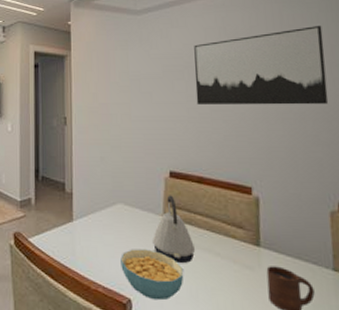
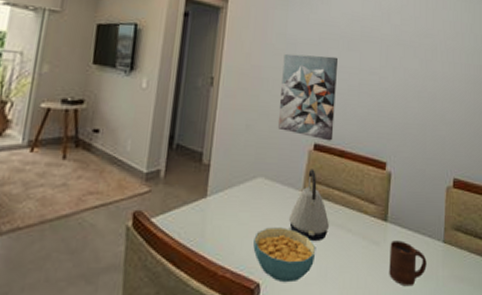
wall art: none [129,87,189,168] -> present [277,53,338,141]
wall art: present [194,25,329,105] -> none [347,12,457,87]

